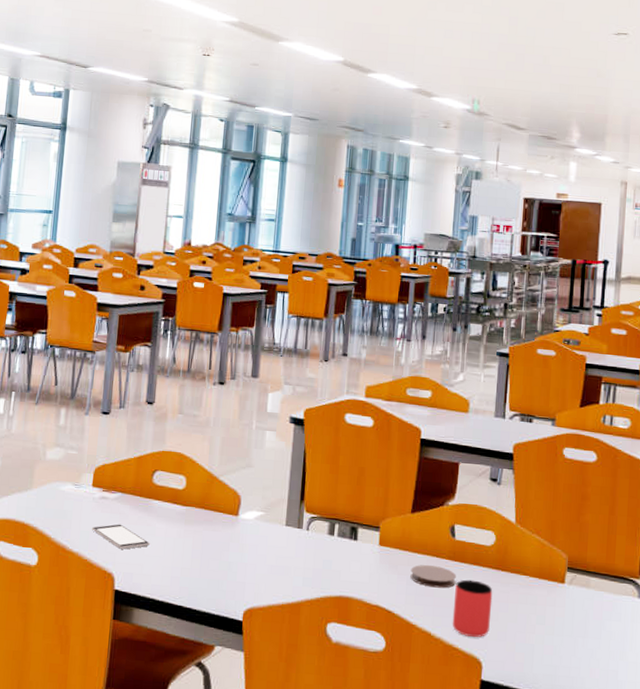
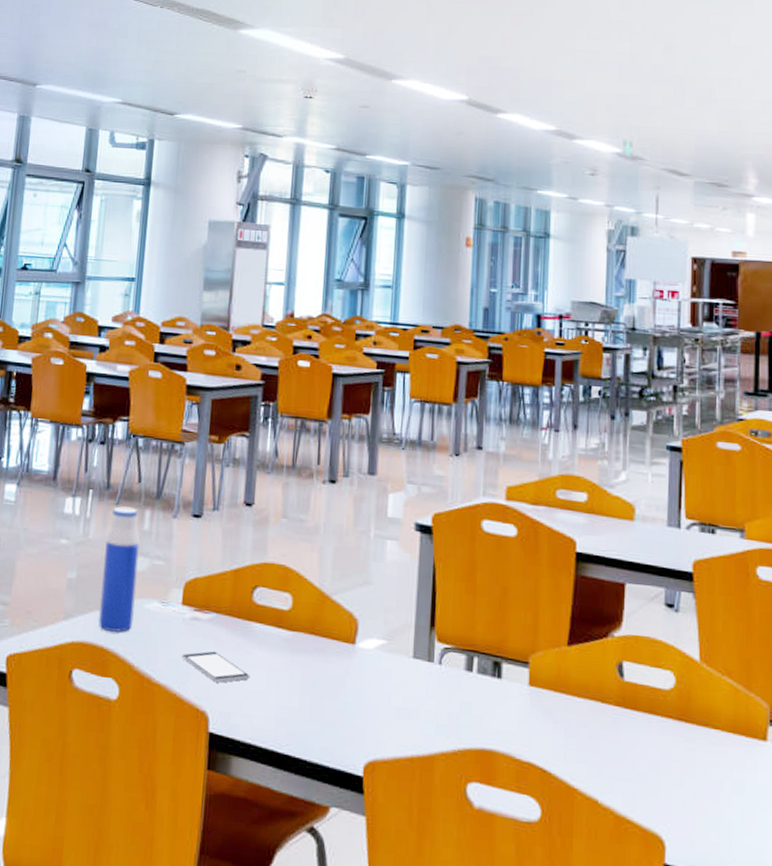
water bottle: none [19,406,56,510] -> present [98,506,140,632]
coaster: present [410,565,456,588] -> none [569,711,627,743]
cup: present [452,579,493,638] -> none [624,732,675,809]

